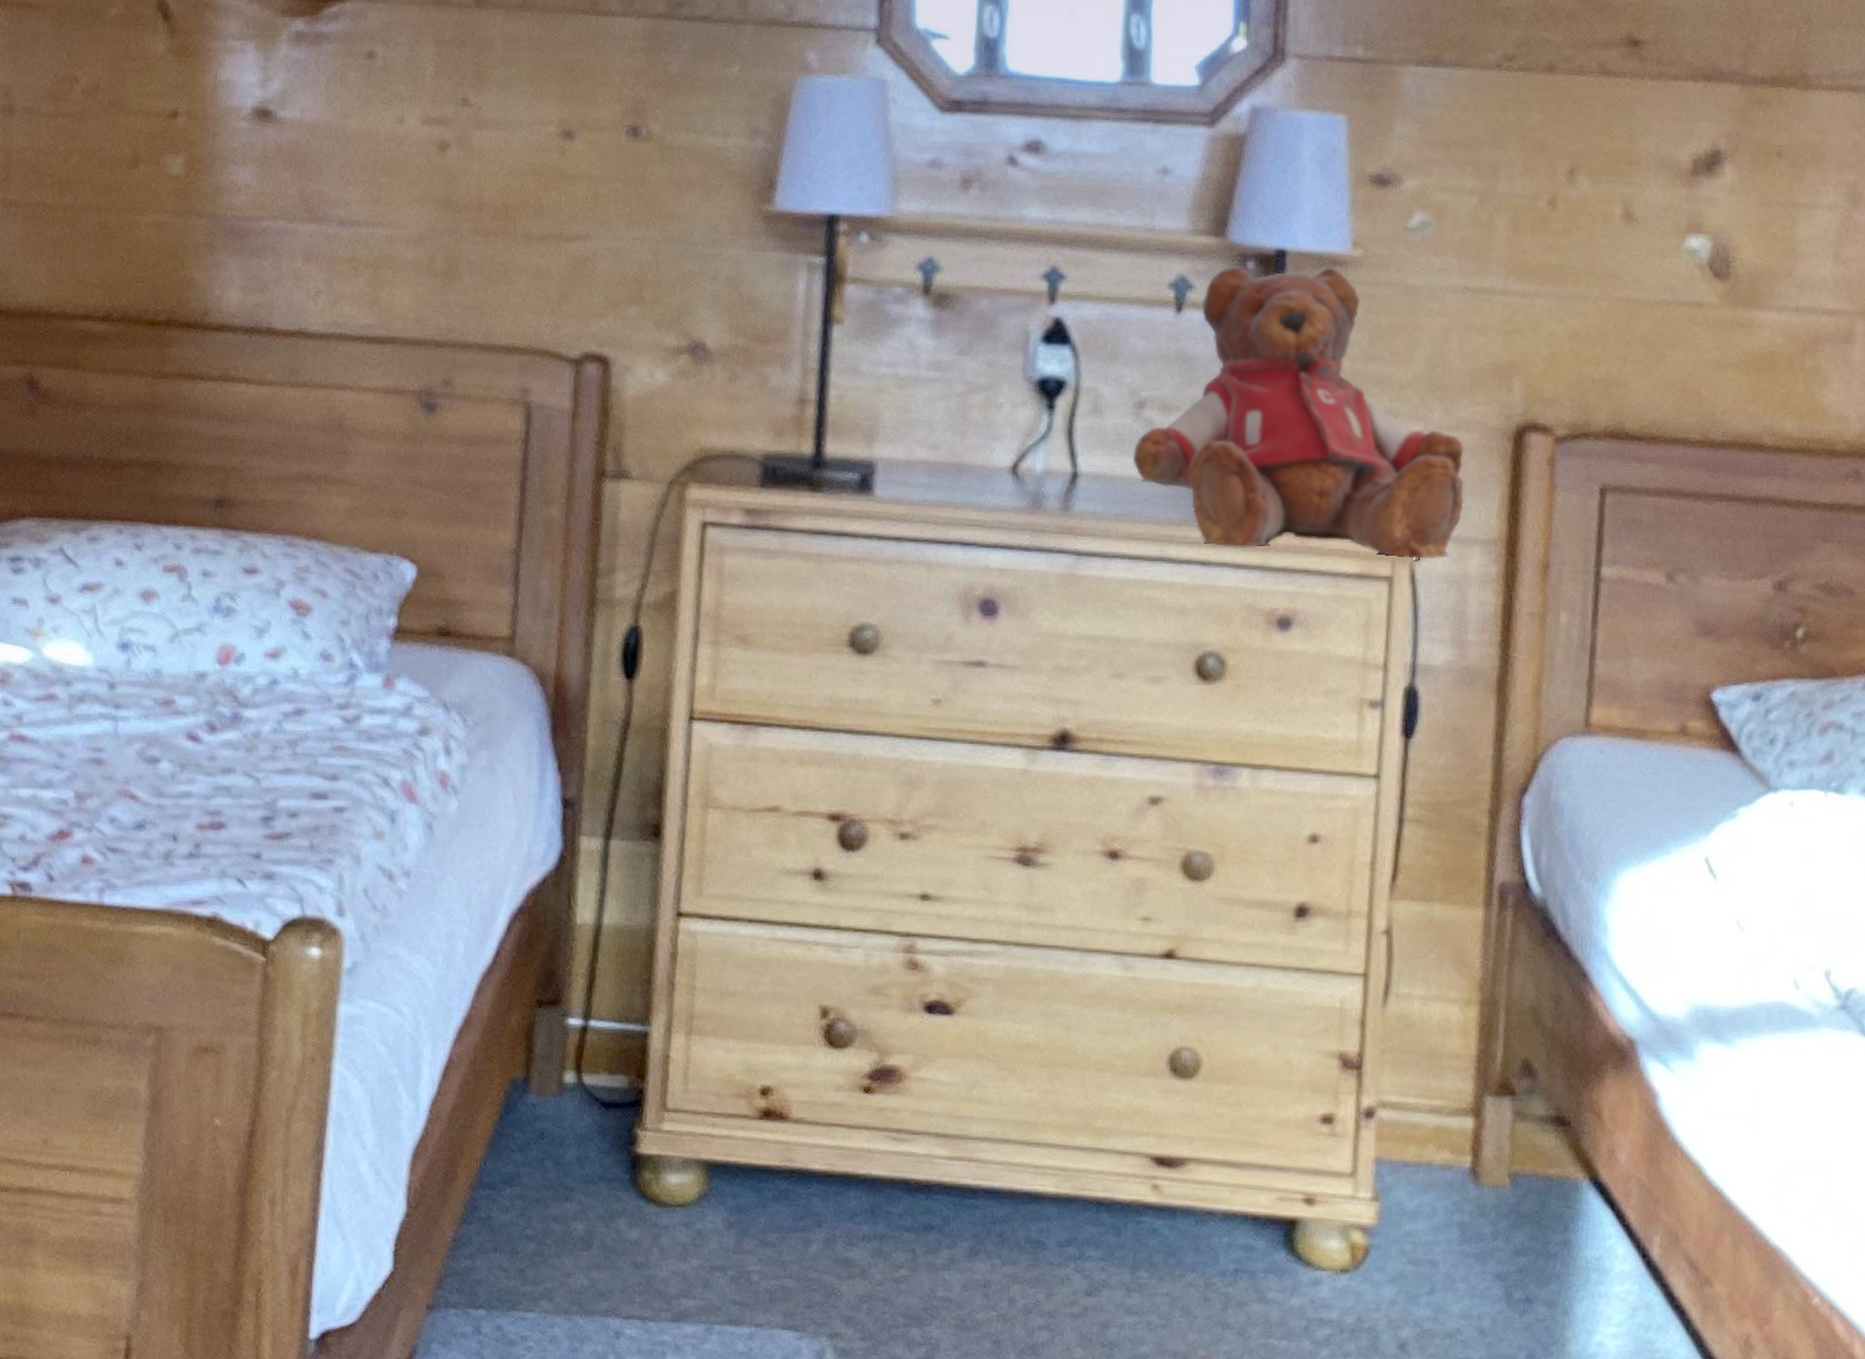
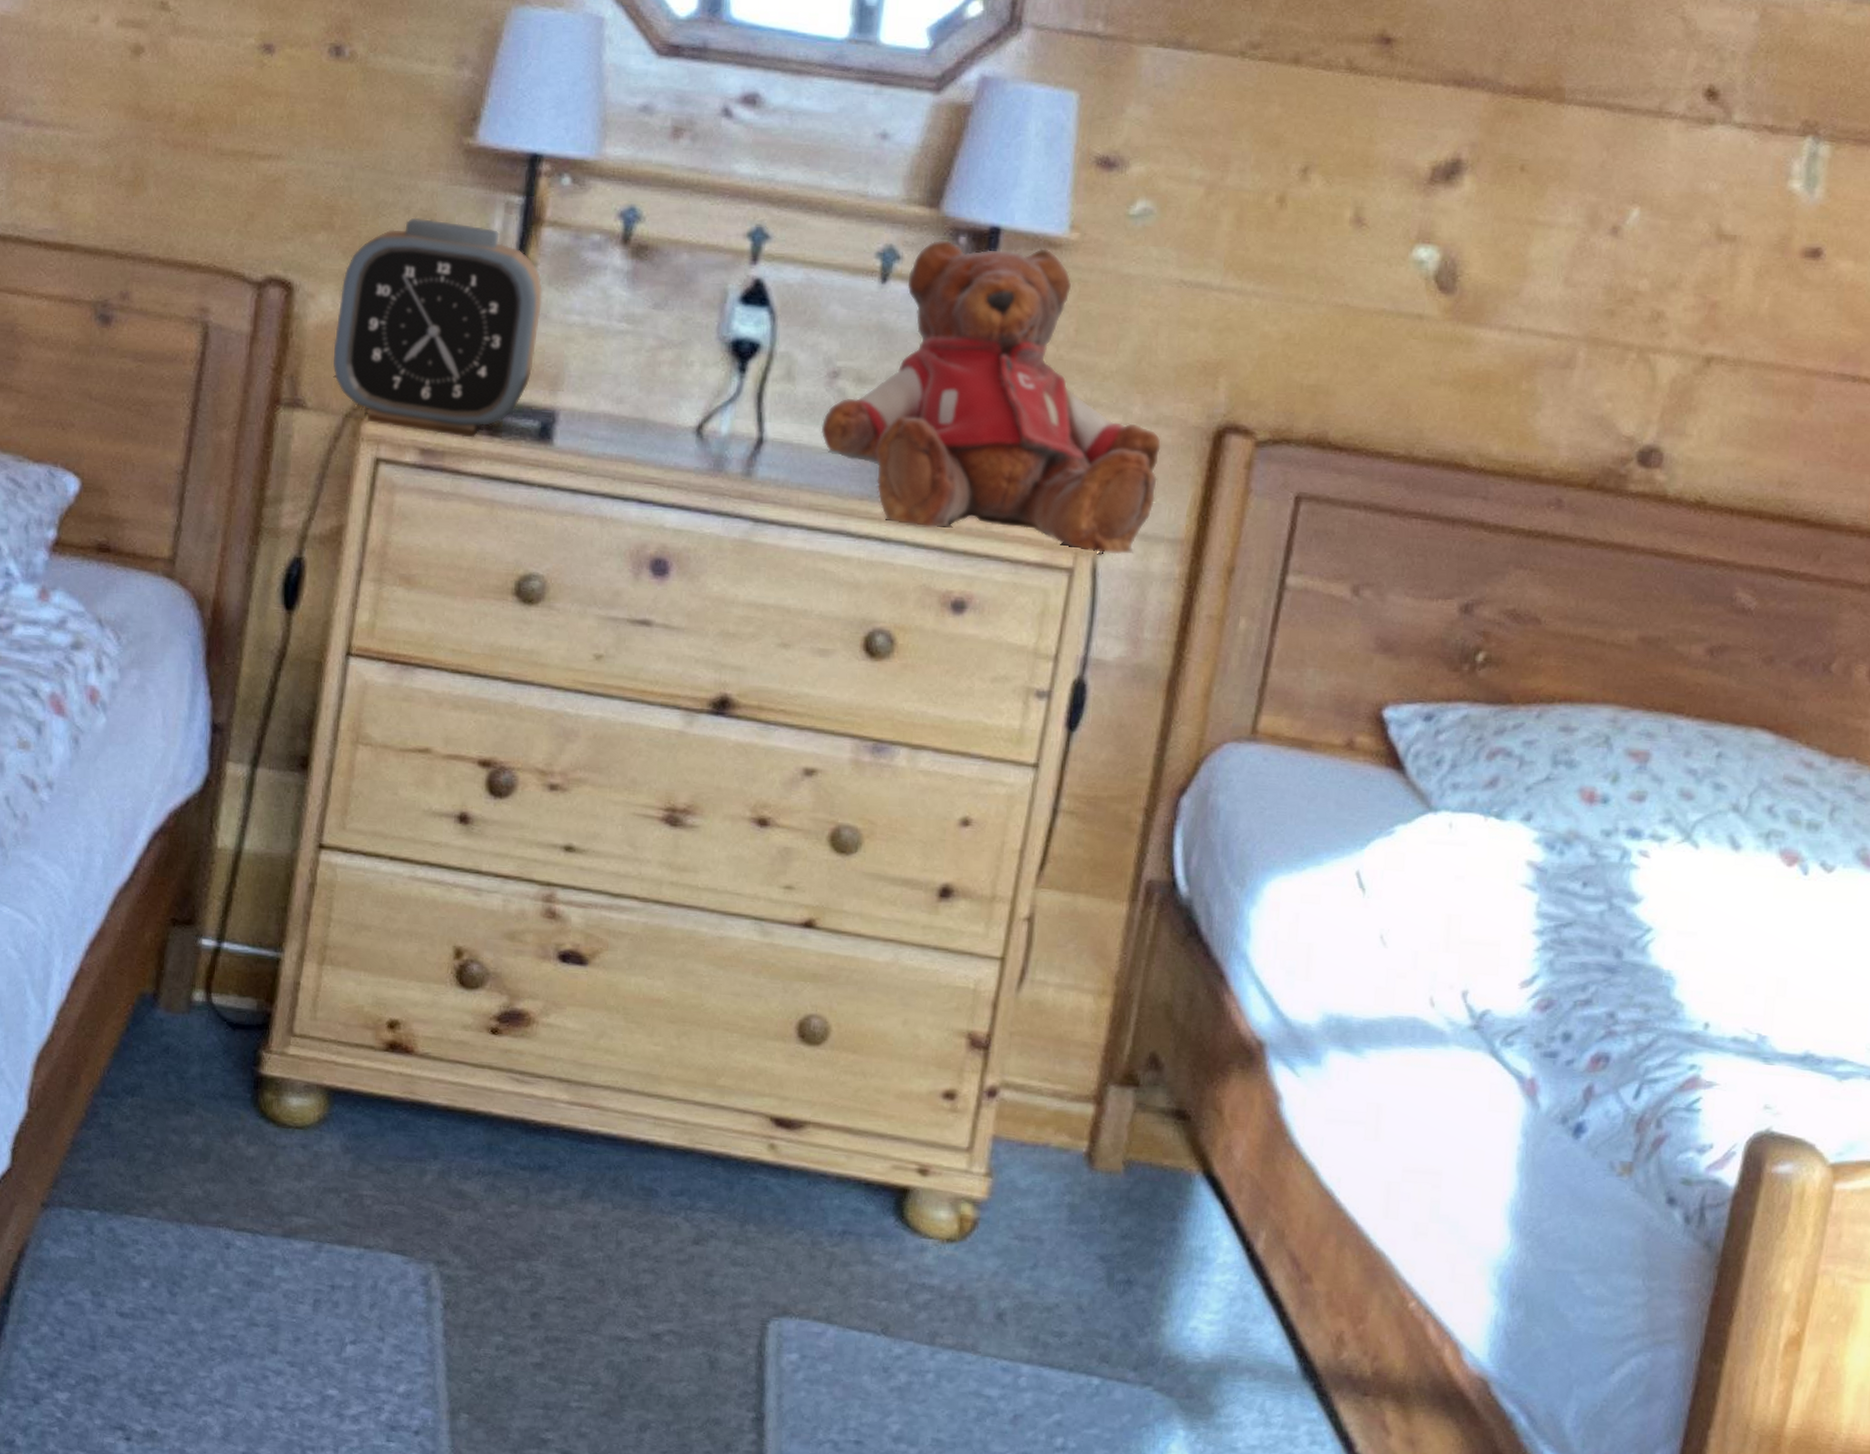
alarm clock: none [653,285,851,495] -> present [333,217,542,438]

